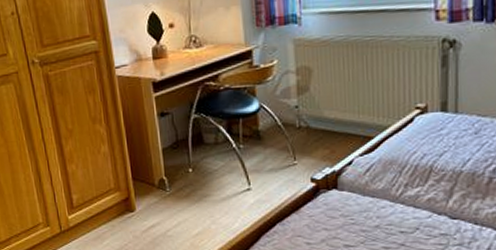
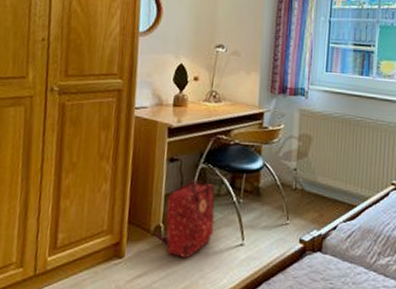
backpack: none [160,130,218,206] -> present [155,179,215,258]

